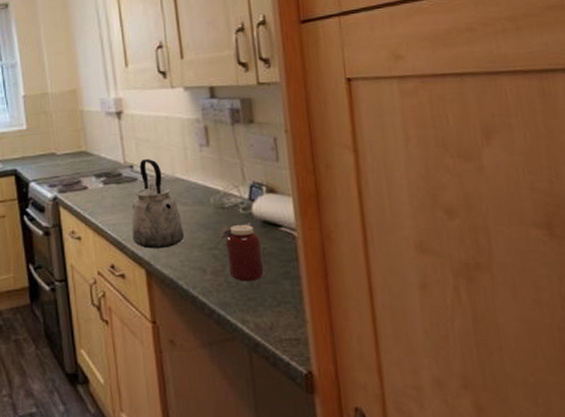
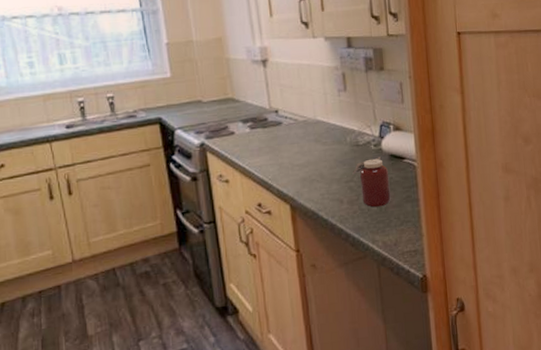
kettle: present [131,158,185,249] -> none [276,103,325,186]

